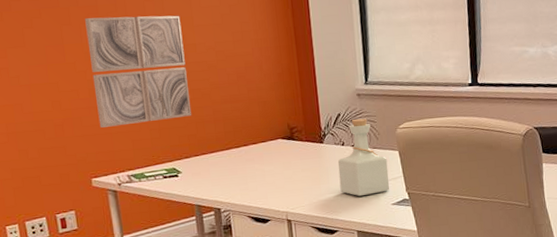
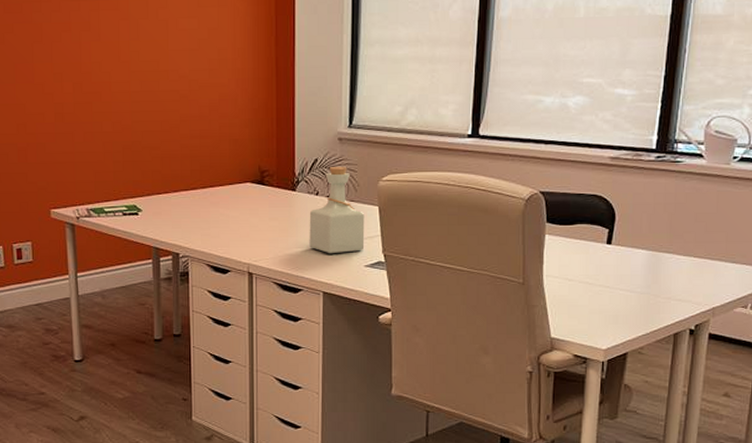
wall art: present [85,15,192,128] -> none [57,35,158,156]

